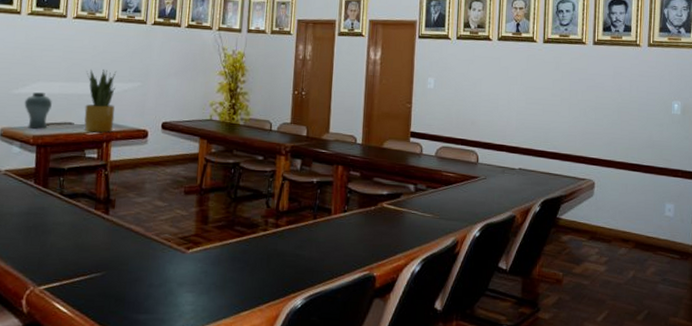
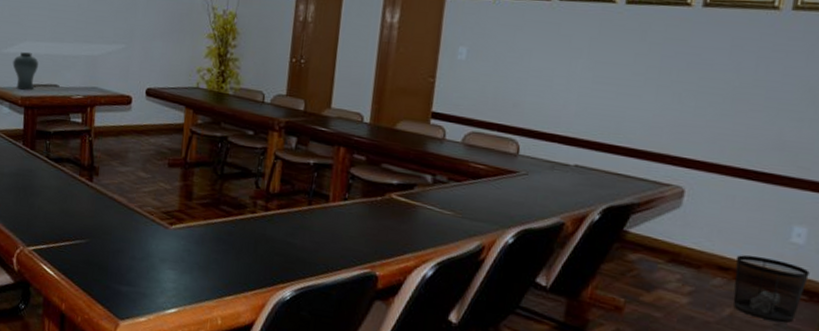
planter: present [84,69,117,133] -> none [68,29,101,97]
waste bin: none [632,228,679,278] -> present [733,255,810,323]

